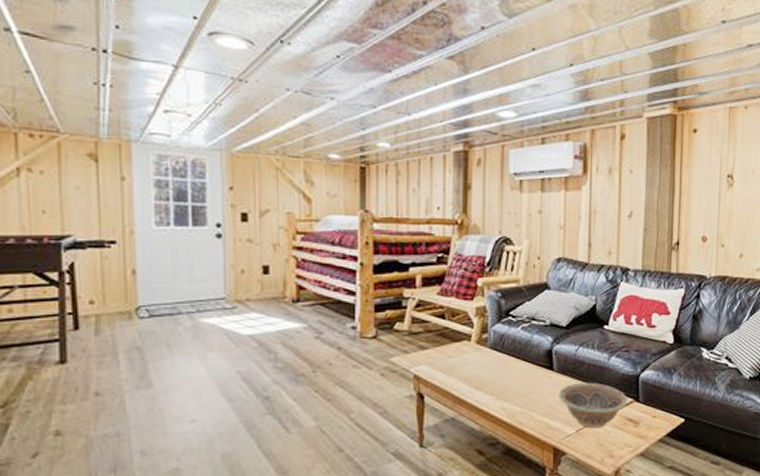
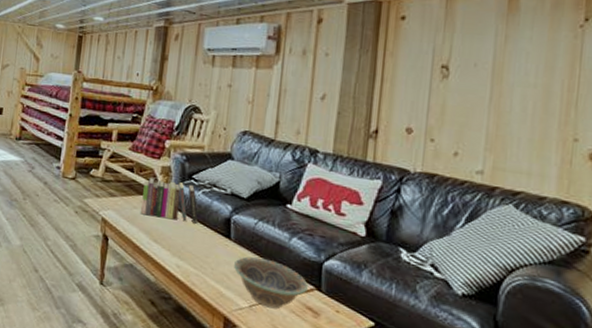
books: none [458,321,520,363] -> present [141,178,199,224]

